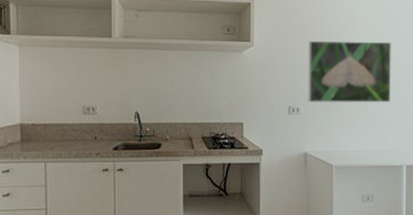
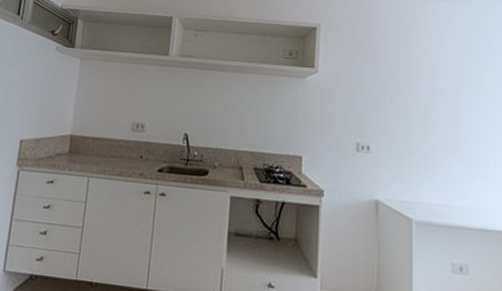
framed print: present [308,40,392,103] -> none [381,70,489,150]

